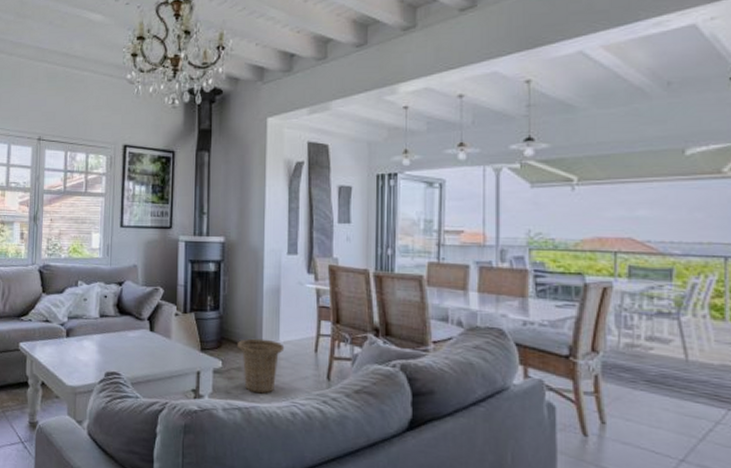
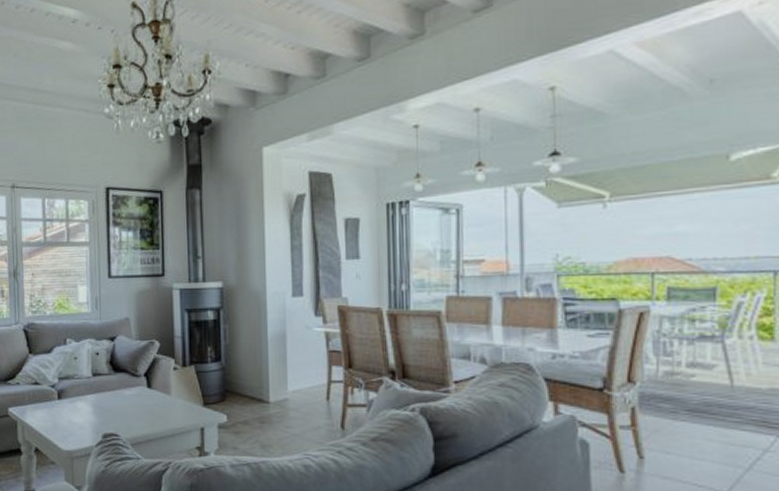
basket: present [236,338,285,394] -> none [242,389,294,447]

